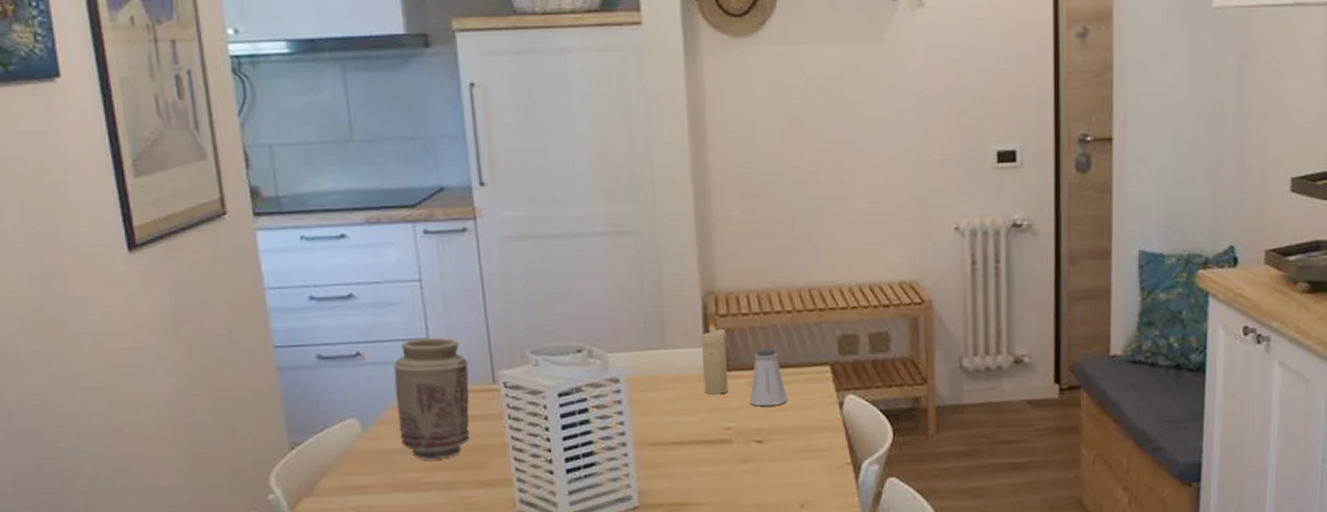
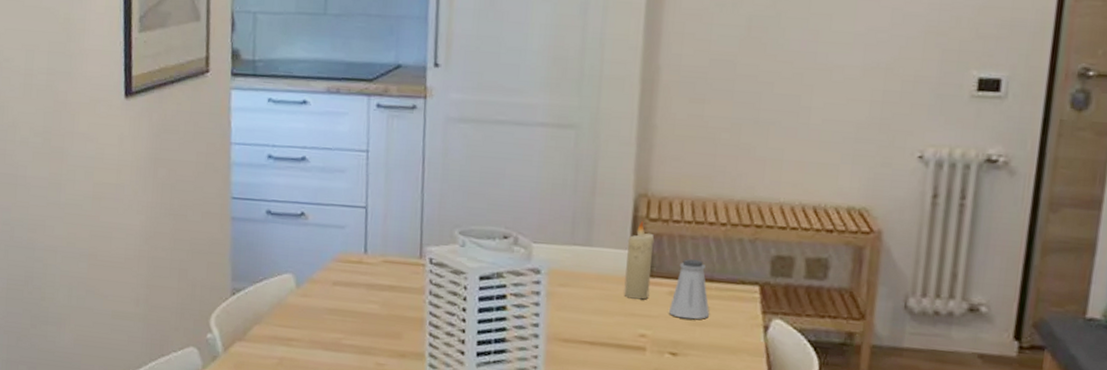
vase: present [393,337,470,460] -> none [328,206,400,324]

